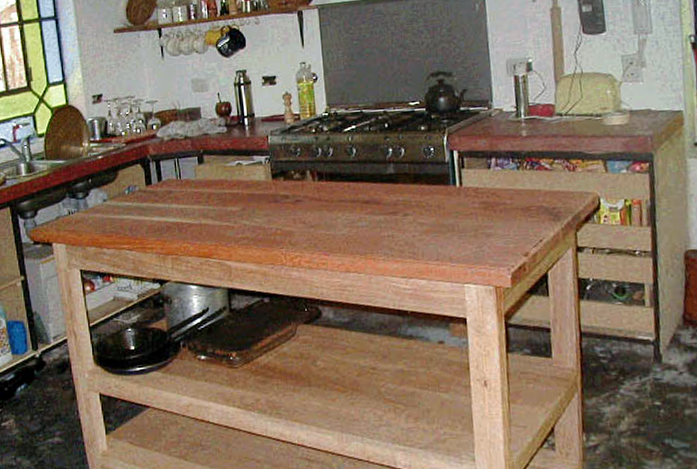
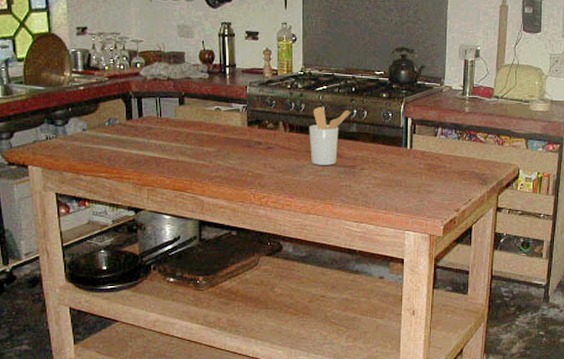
utensil holder: none [340,149,386,215] -> present [309,106,351,165]

